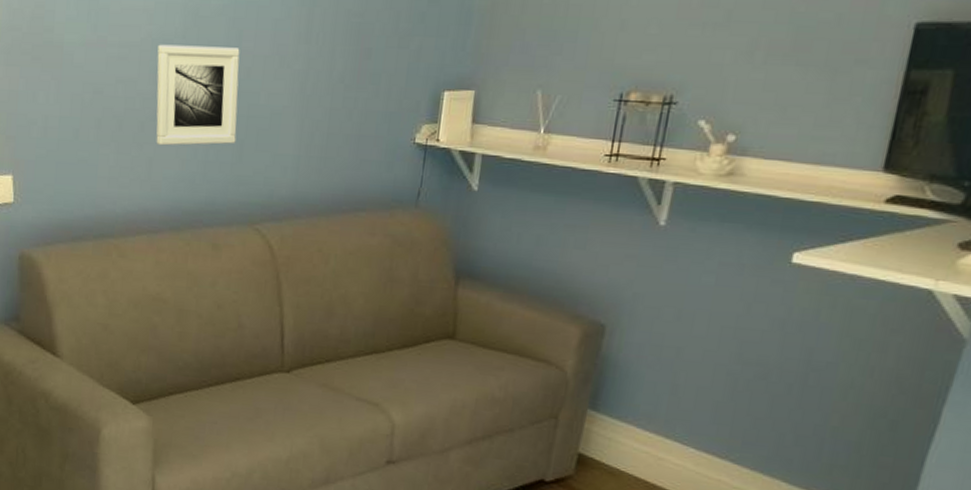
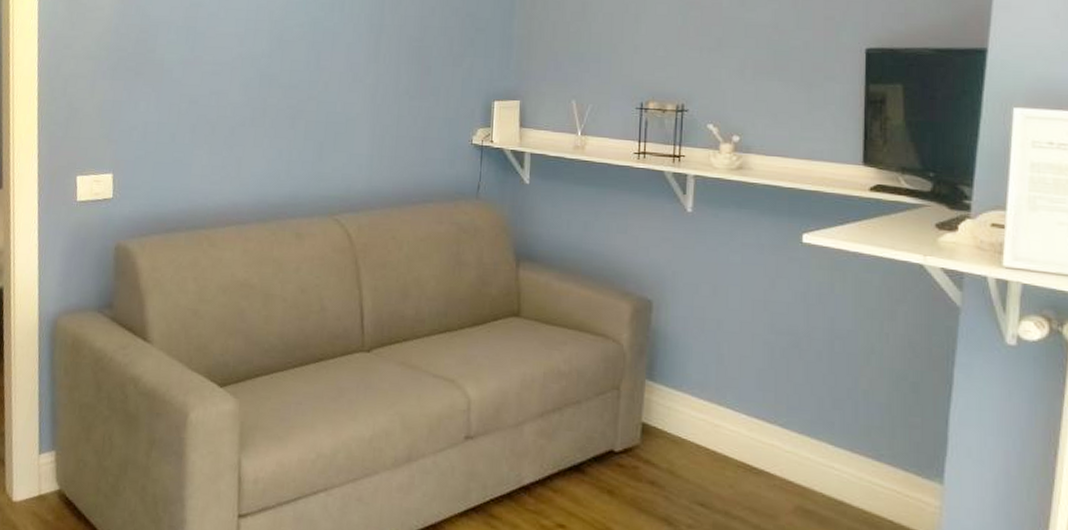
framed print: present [156,44,240,146] -> none [245,63,319,148]

